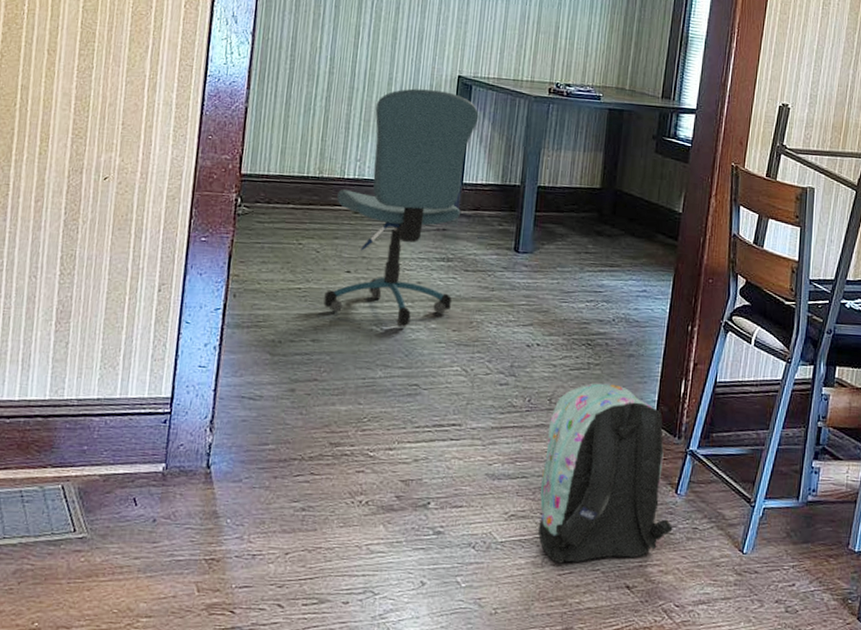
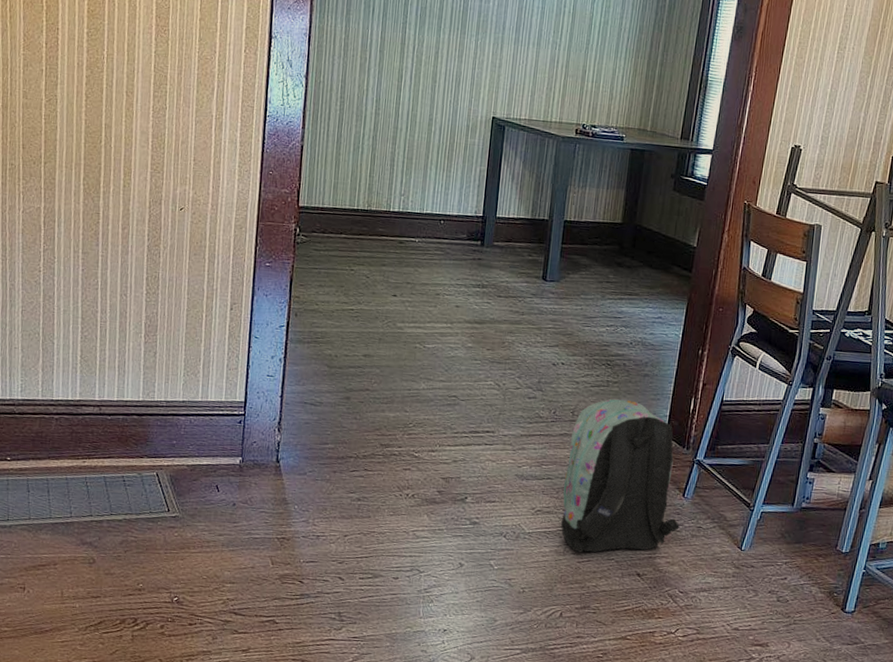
office chair: present [323,88,479,327] -> none [373,129,511,346]

